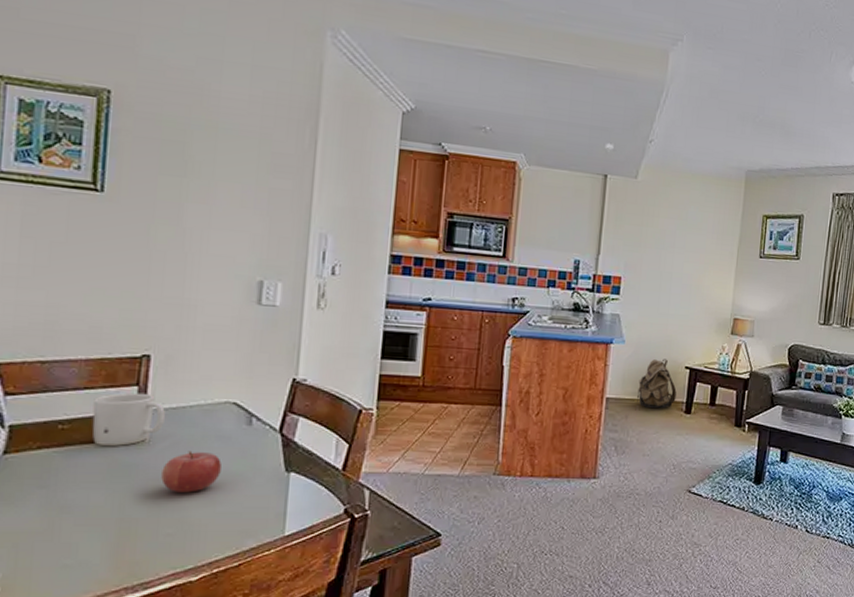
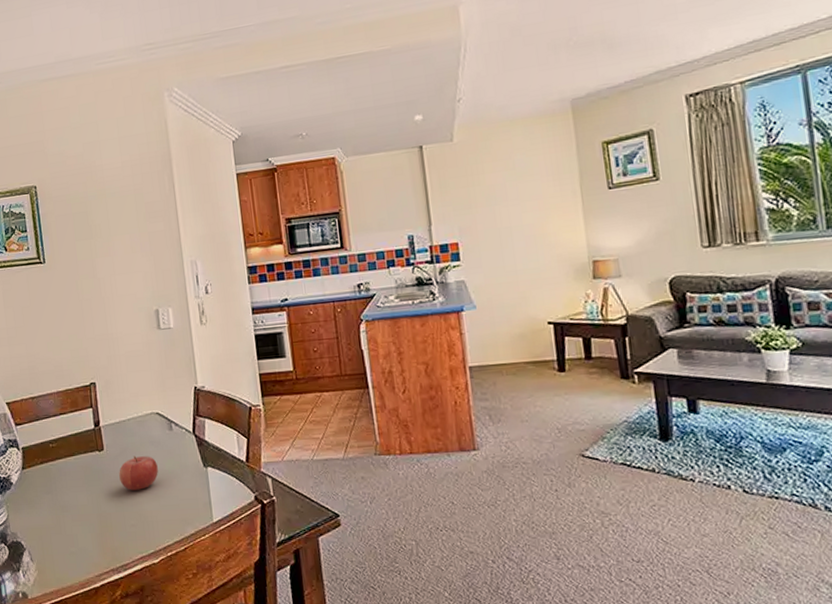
mug: present [91,392,166,446] -> none [67,413,114,457]
backpack: present [636,359,677,409] -> none [499,317,545,372]

